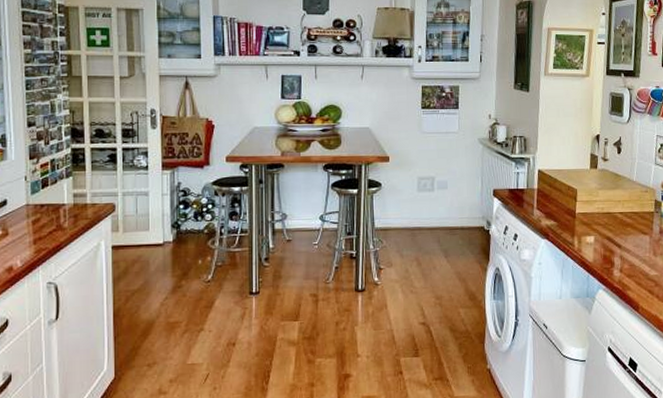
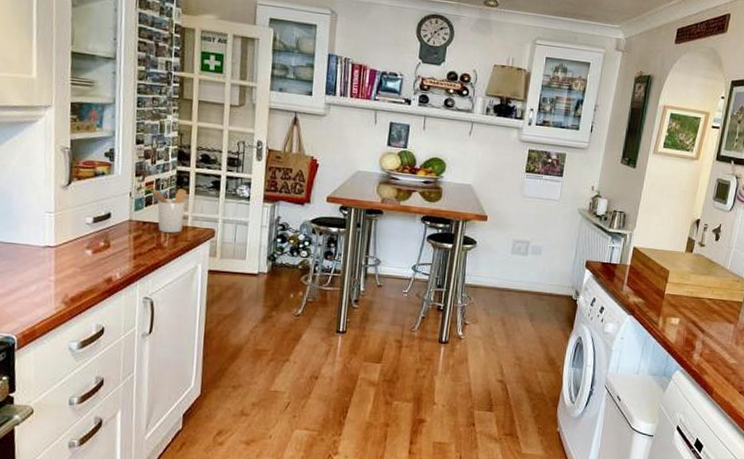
utensil holder: none [44,166,83,213] -> present [149,188,187,233]

